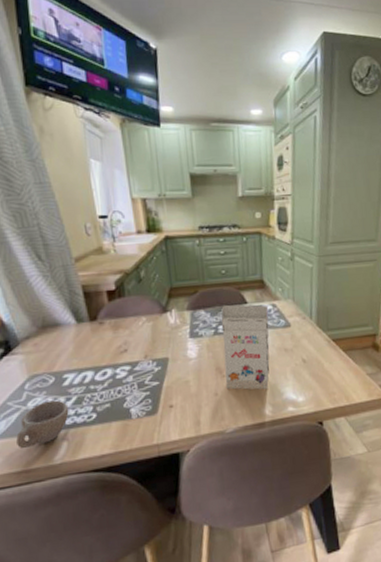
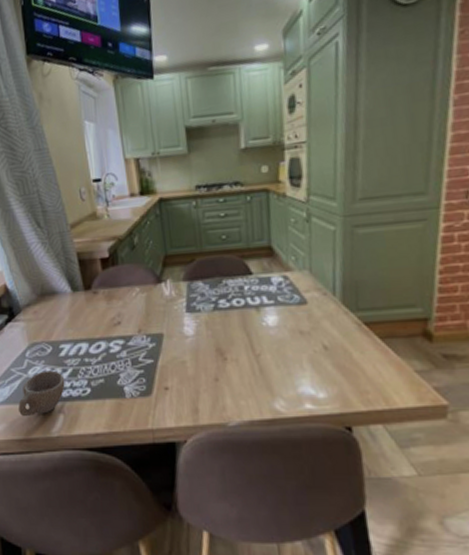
gift box: present [221,305,270,390] -> none [221,275,281,380]

